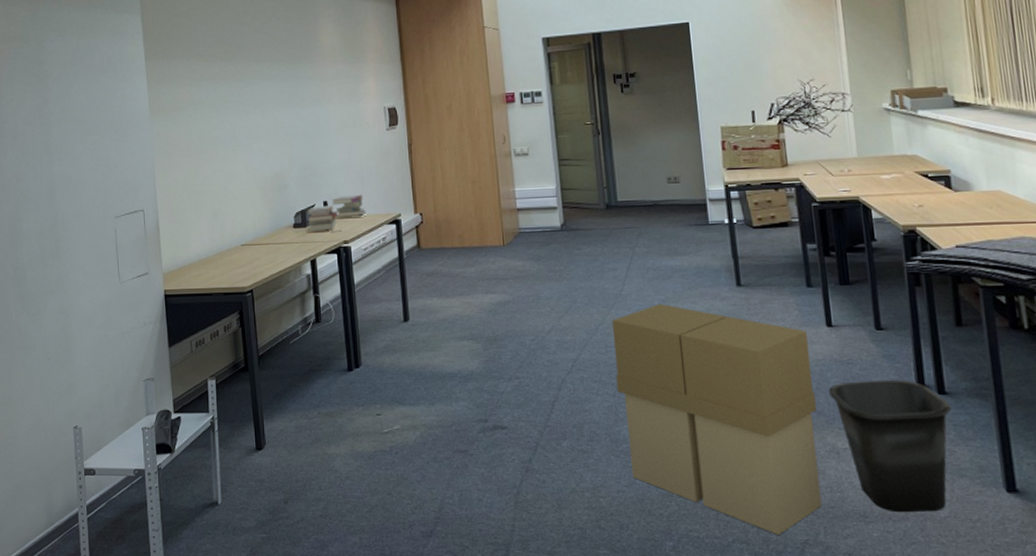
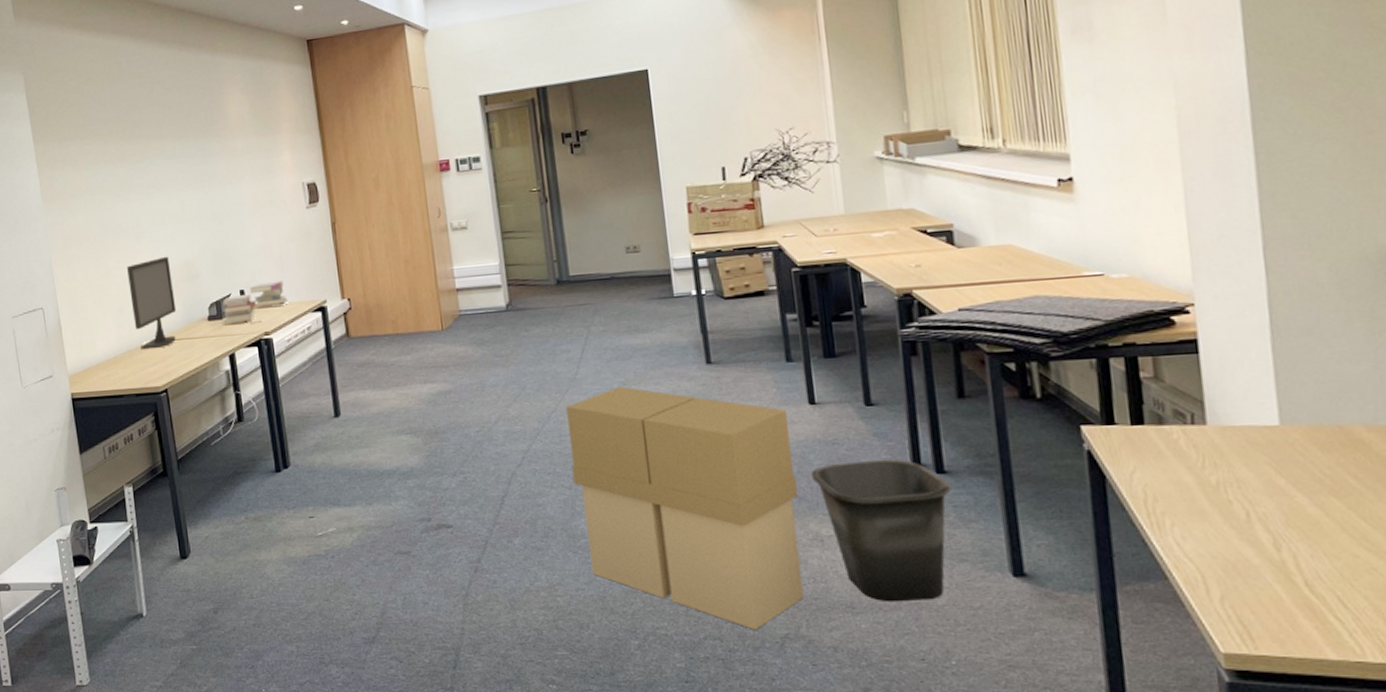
computer monitor: none [223,167,265,253] -> present [127,256,177,350]

